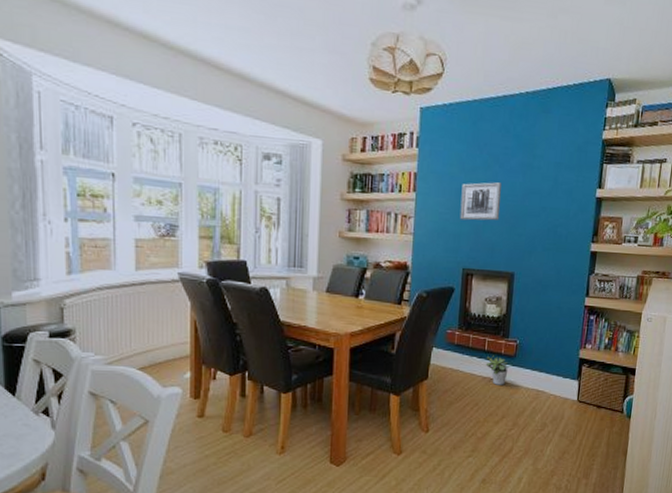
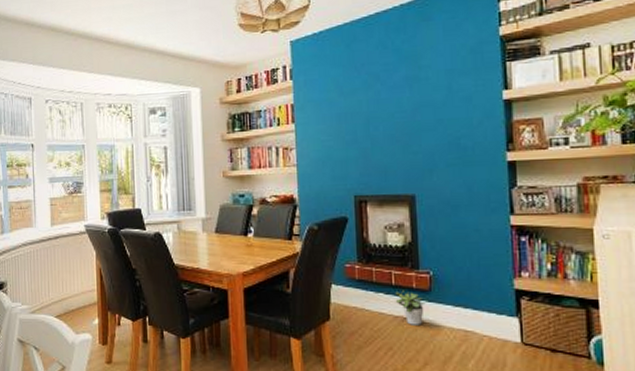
wall art: present [459,182,501,221] -> none [343,101,389,145]

